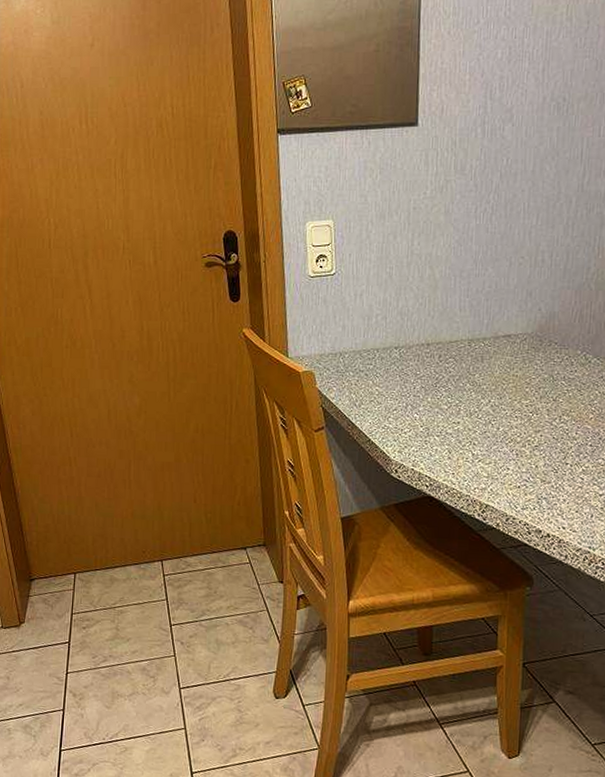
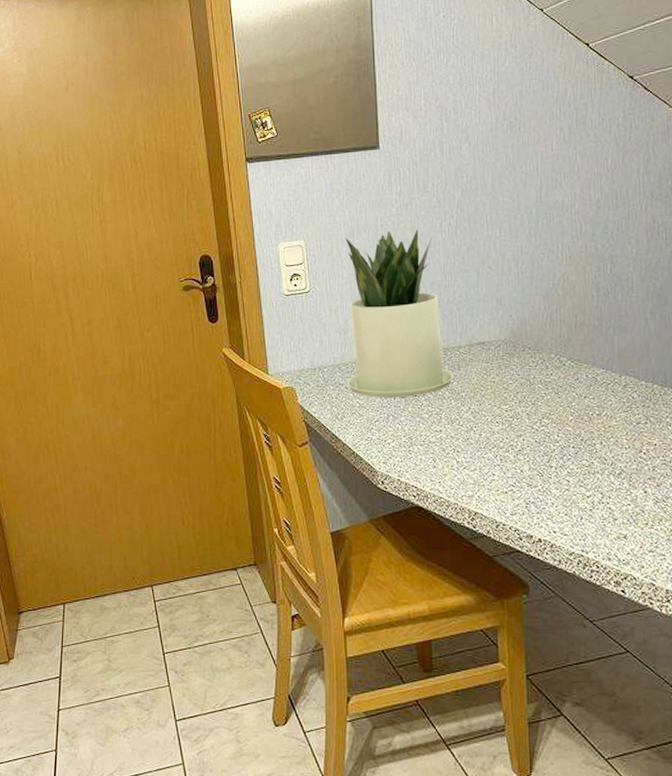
planter: none [367,214,477,388] -> present [345,229,455,398]

